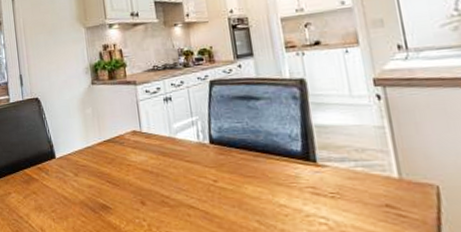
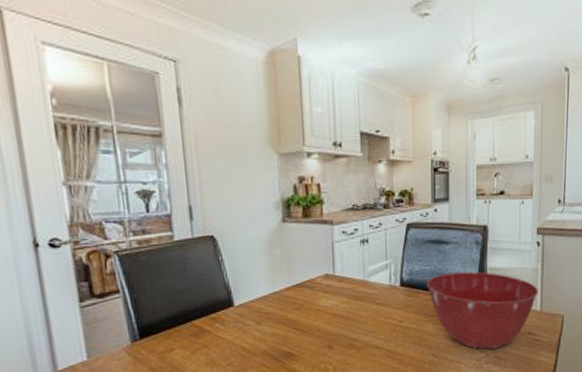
mixing bowl: none [239,129,392,222] -> present [427,271,539,350]

